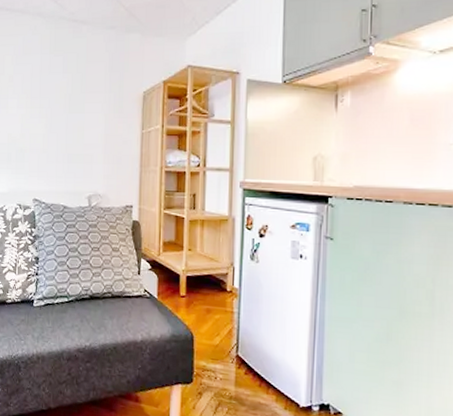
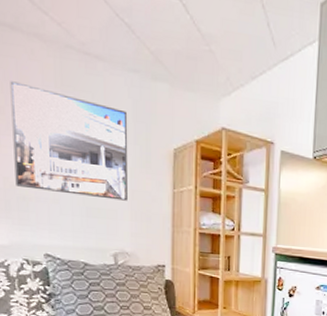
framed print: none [16,54,105,145] -> present [10,81,128,201]

